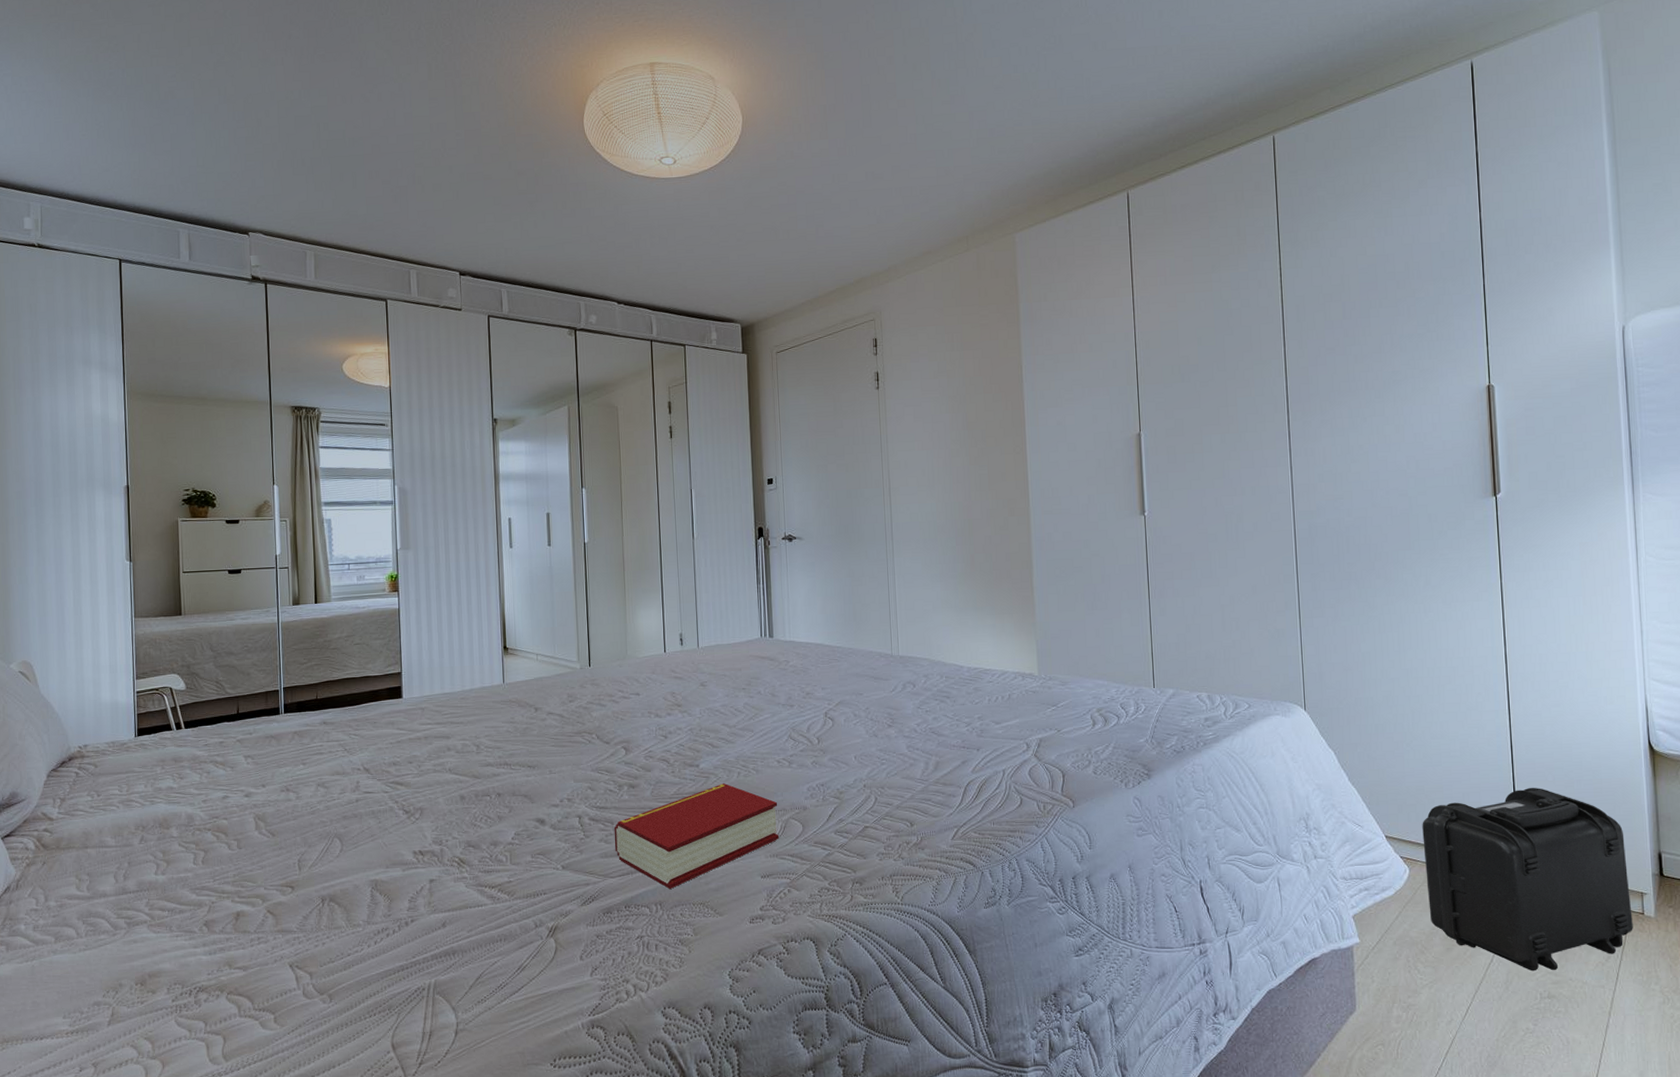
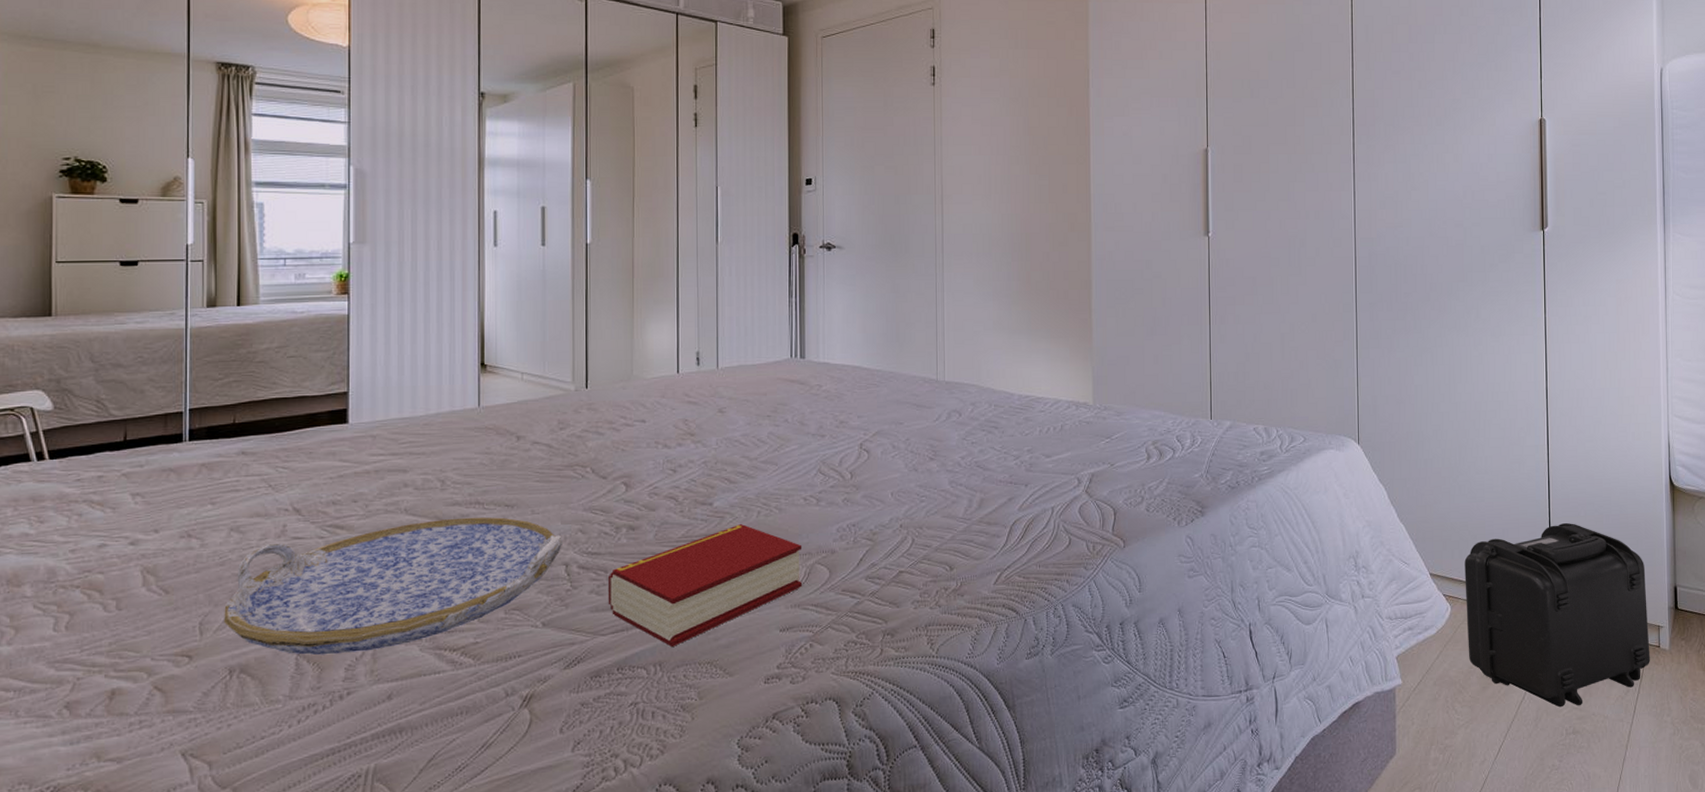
serving tray: none [316,776,576,889] -> present [224,517,564,655]

